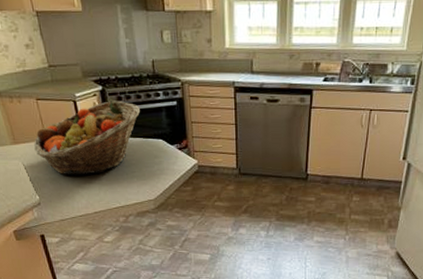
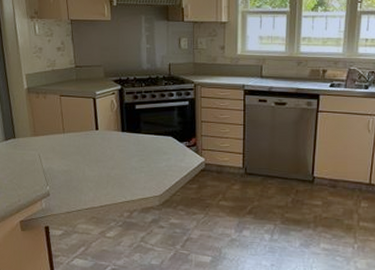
fruit basket: present [34,100,140,175] -> none [52,99,153,168]

